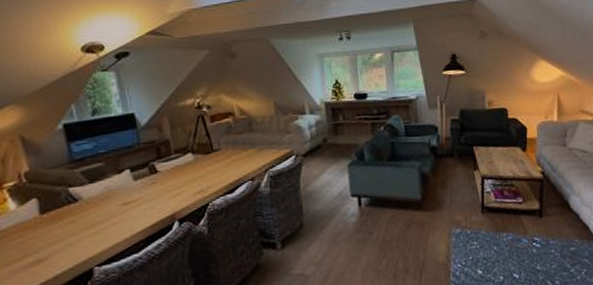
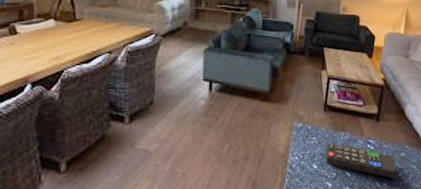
remote control: none [489,245,569,276] -> present [326,143,397,179]

